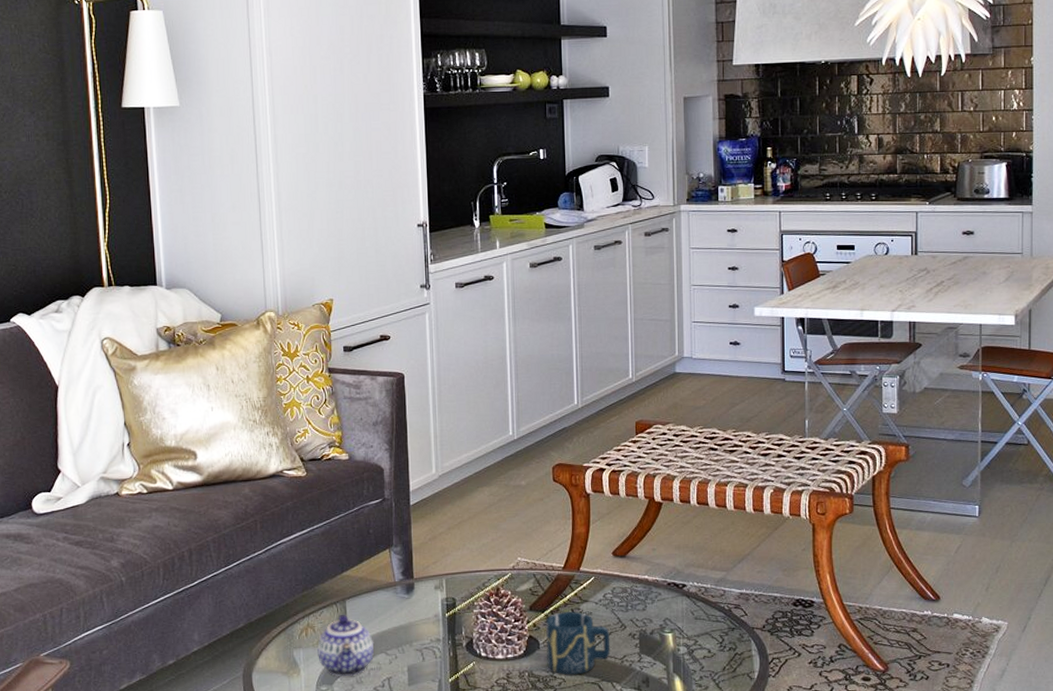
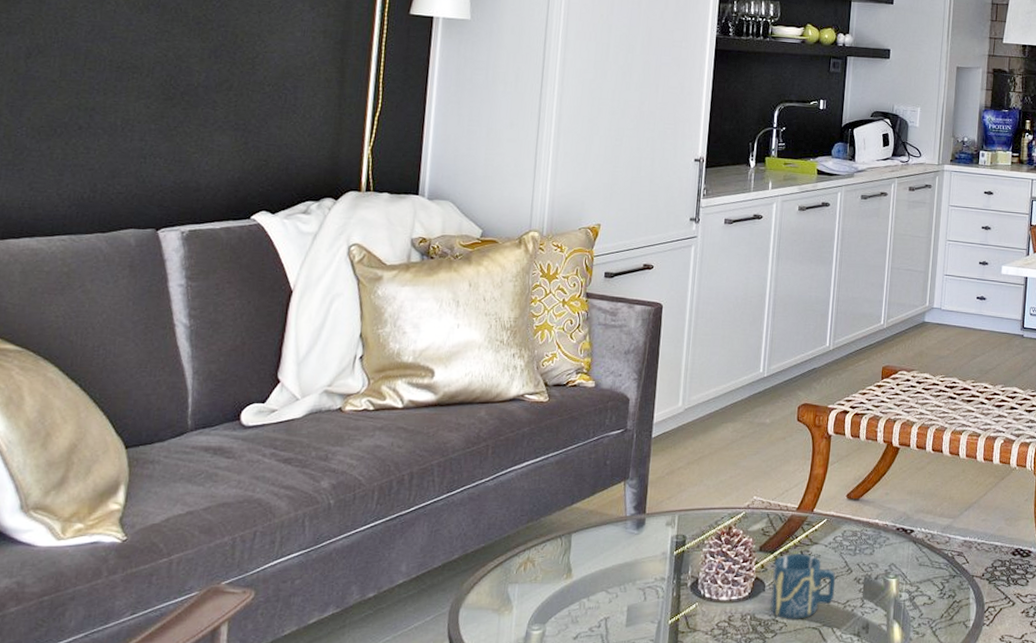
teapot: present [317,614,374,677] -> none [534,548,596,616]

